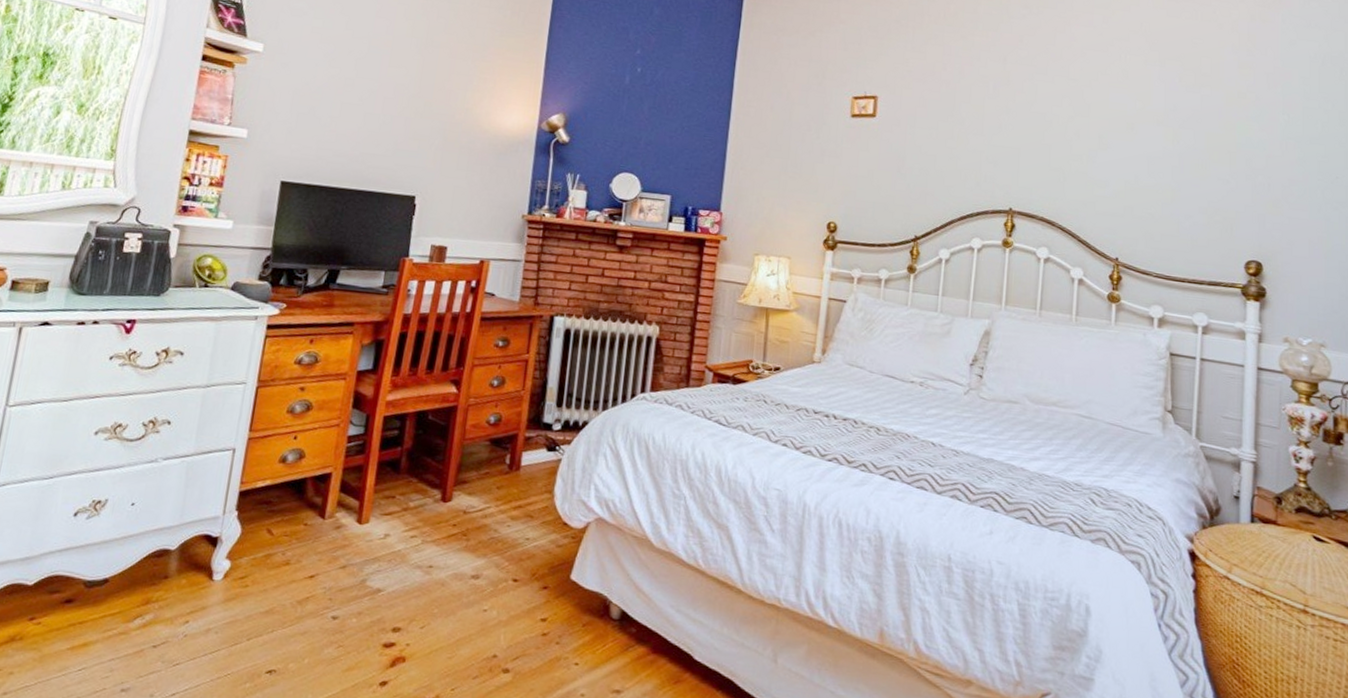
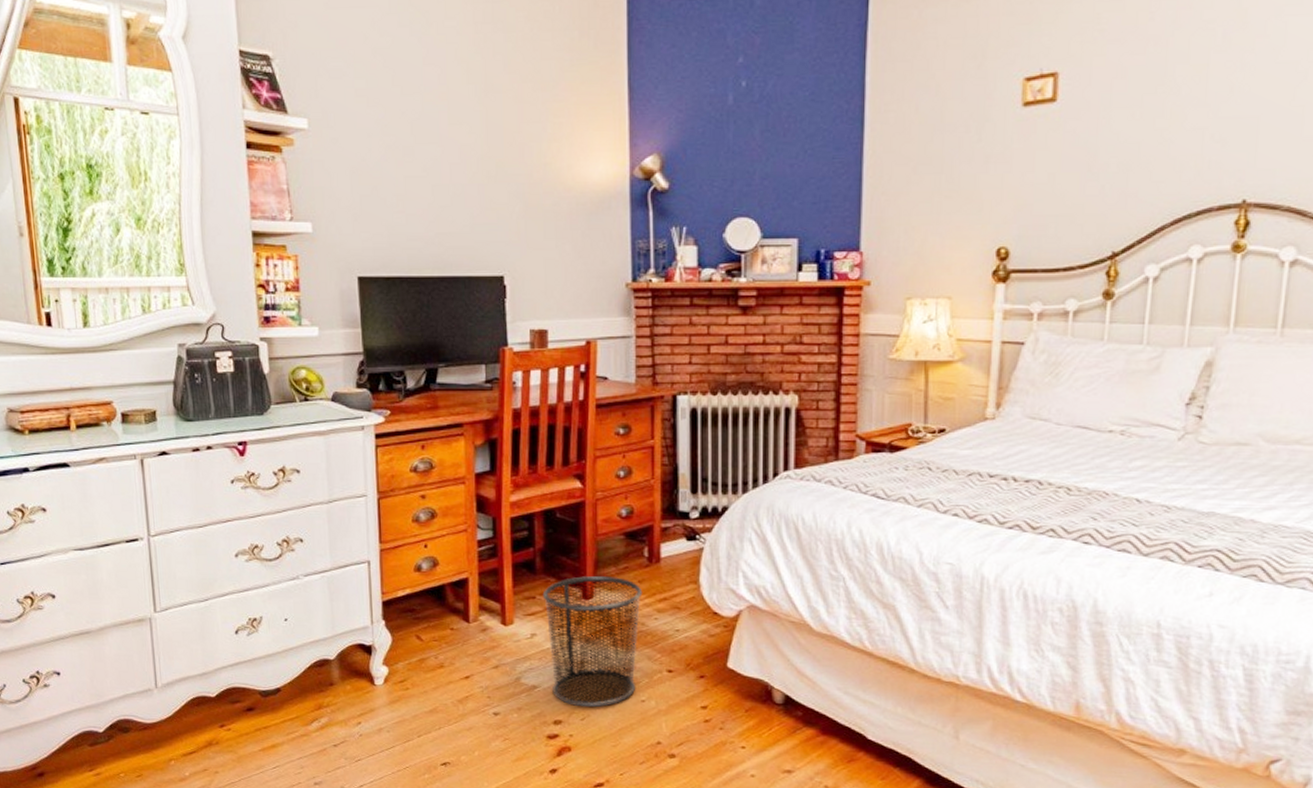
waste bin: none [396,478,500,615] -> present [542,575,643,708]

